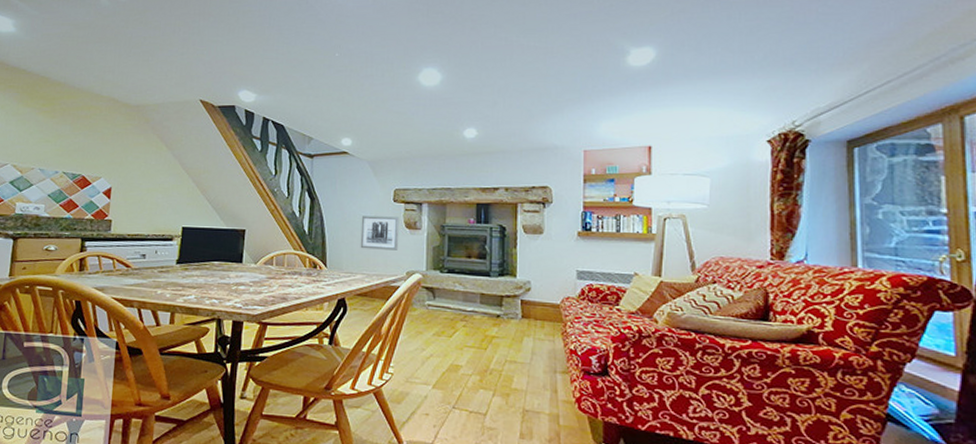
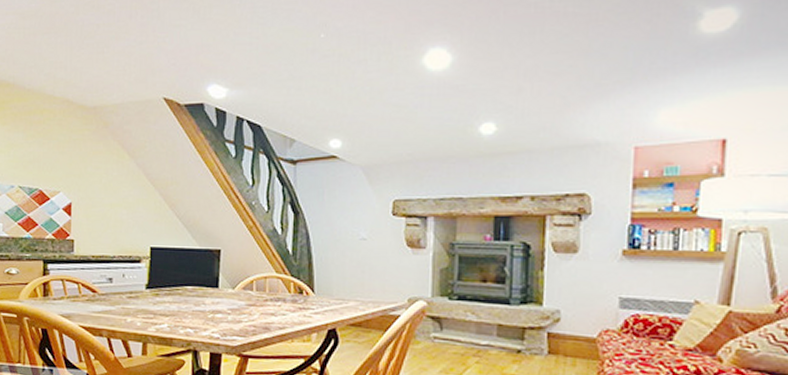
wall art: present [360,215,400,250] -> none [353,232,400,273]

